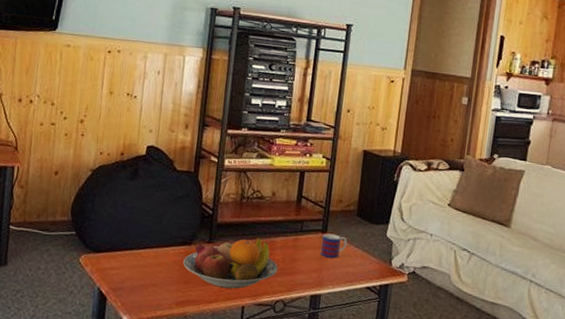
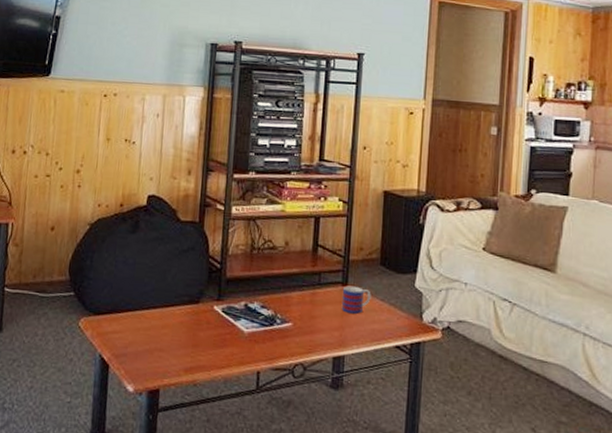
fruit bowl: present [183,238,278,289] -> none [191,293,296,352]

